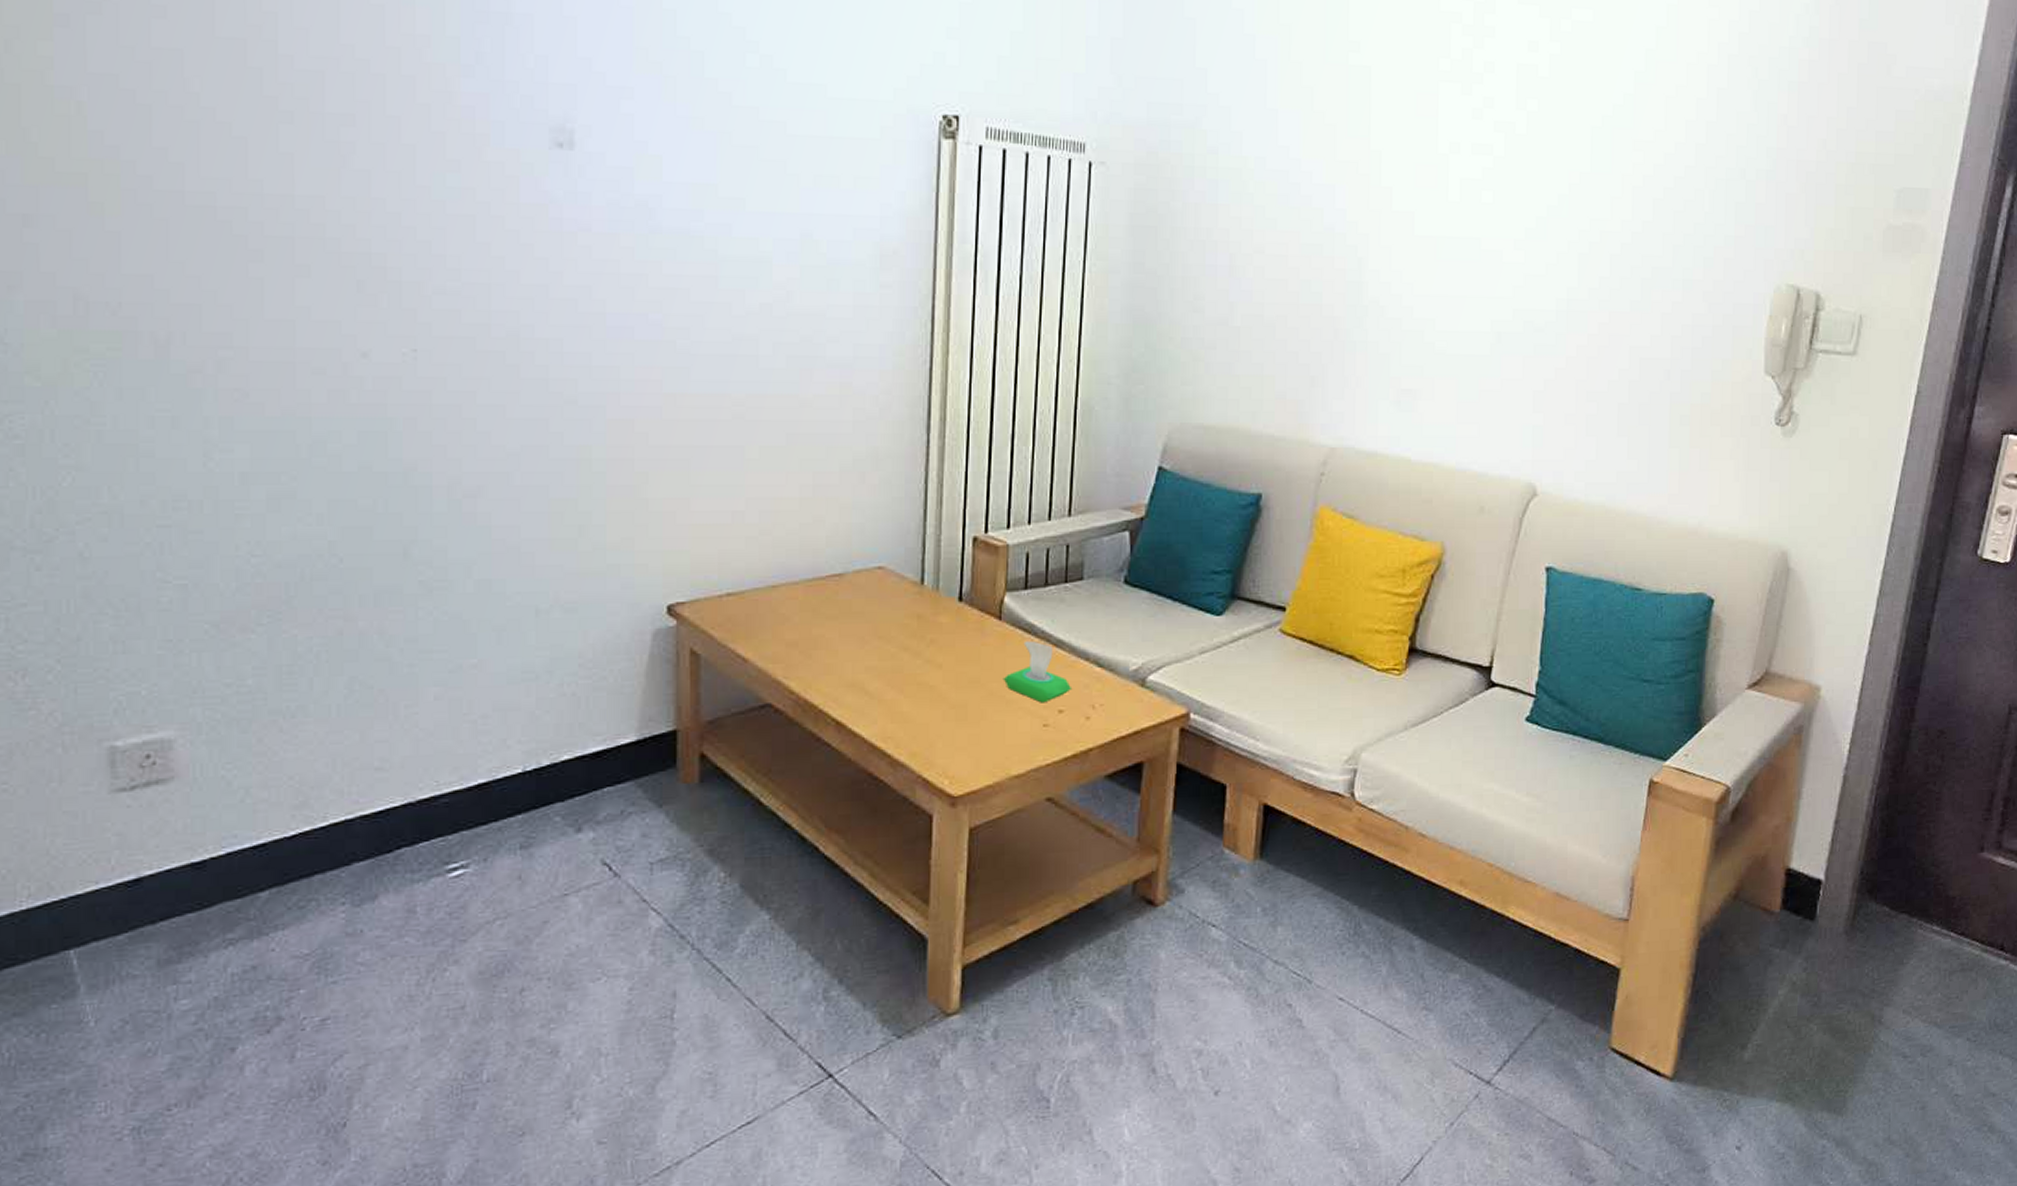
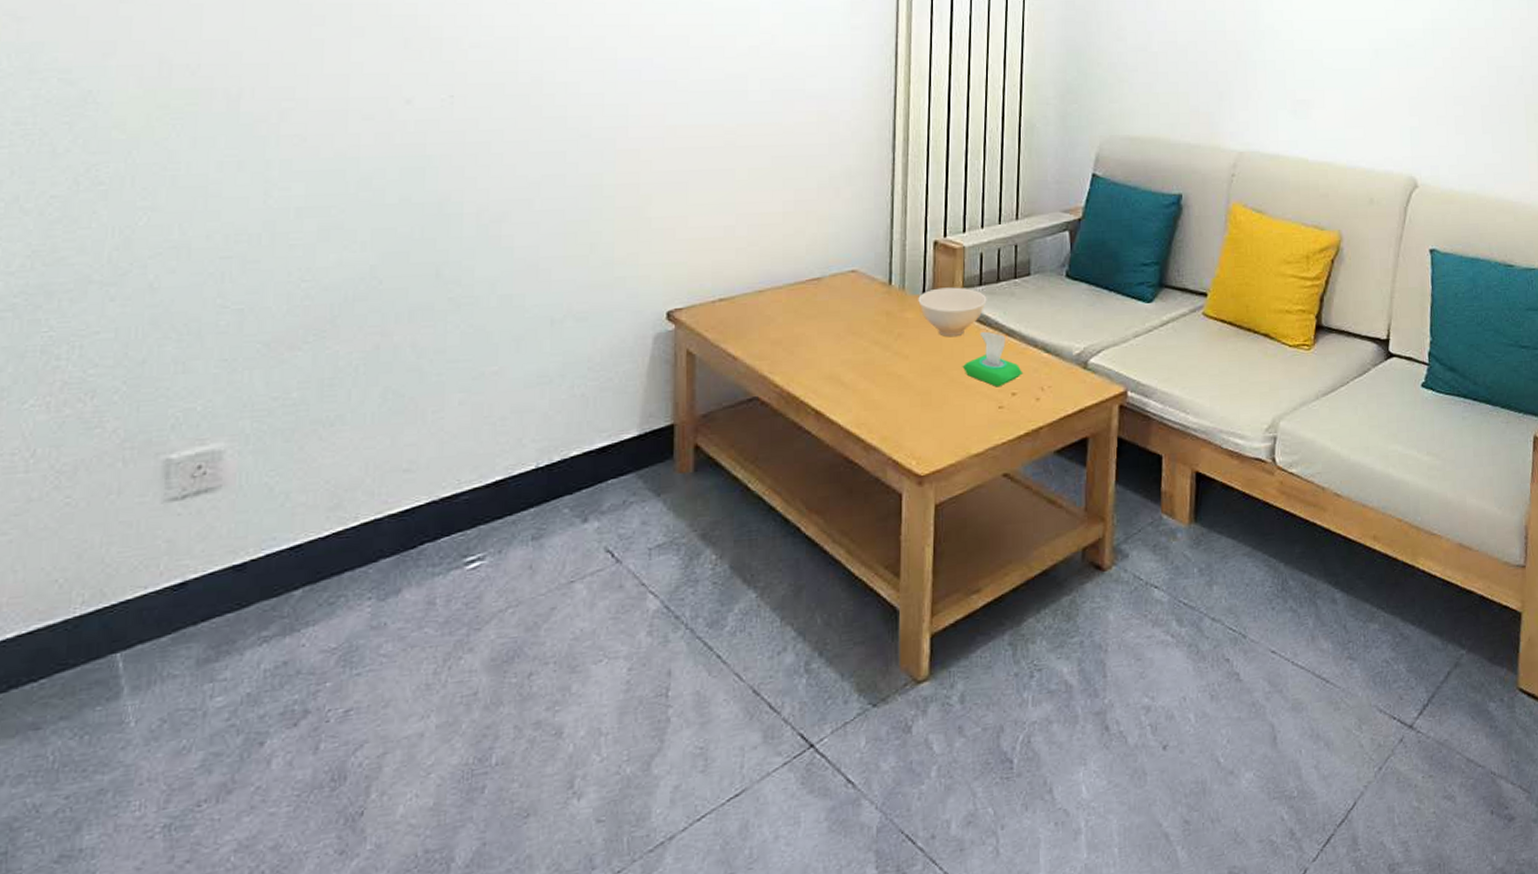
bowl: none [954,590,1033,646] -> present [918,287,987,337]

